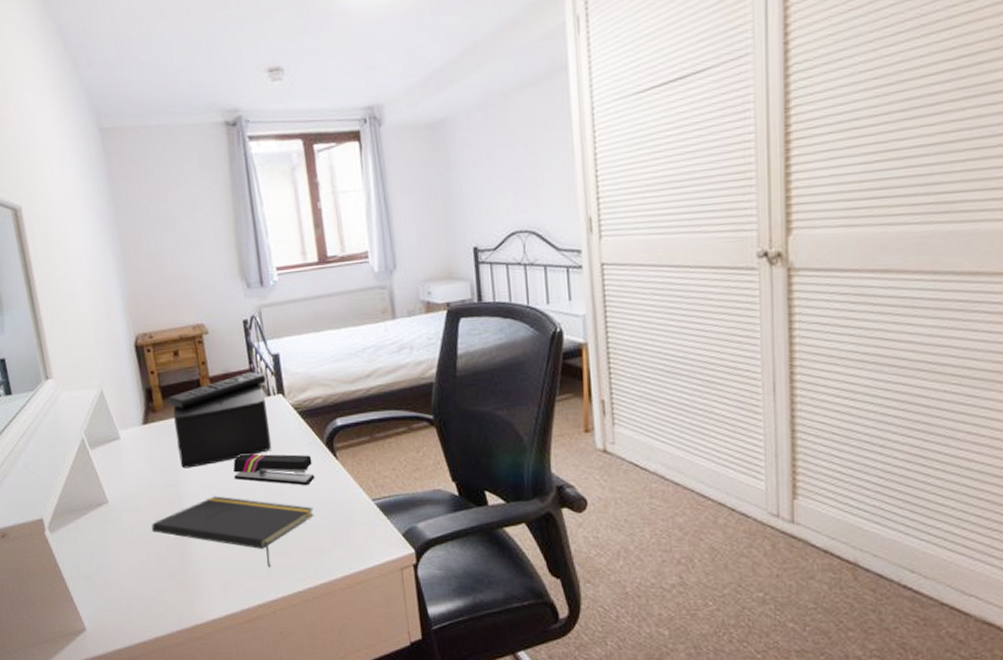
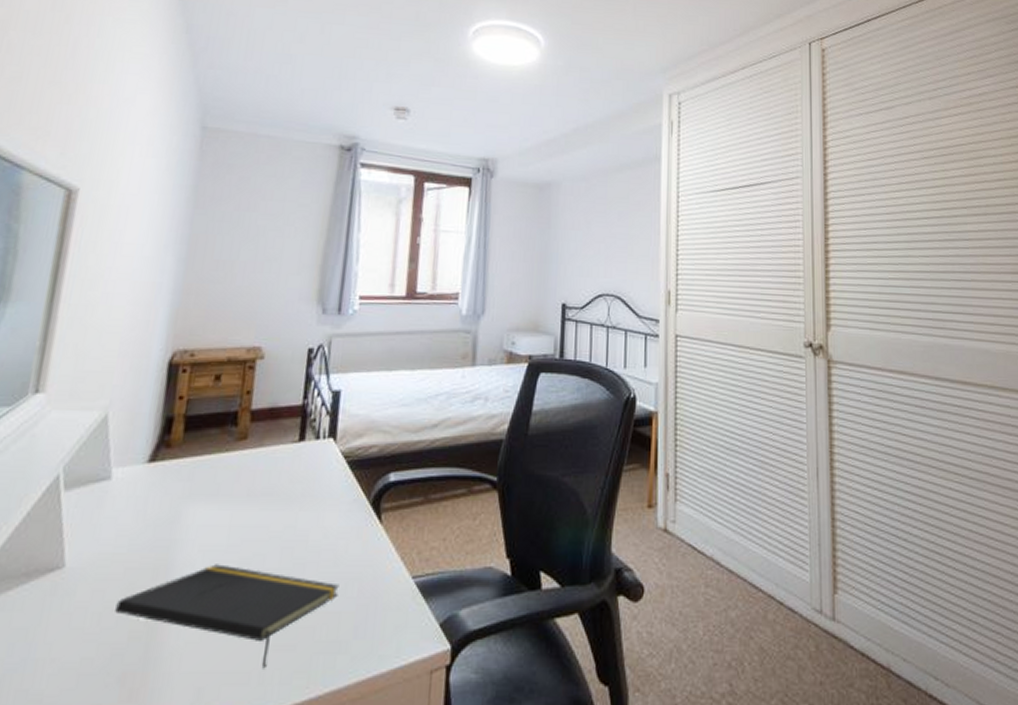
speaker: present [168,372,272,469] -> none [182,408,320,524]
stapler: present [233,454,315,486] -> none [249,509,351,556]

